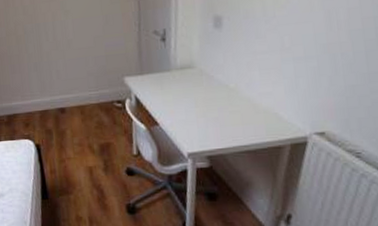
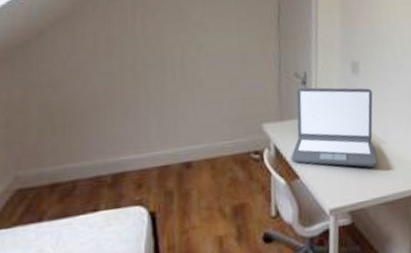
laptop: none [150,42,239,118] -> present [291,87,377,167]

